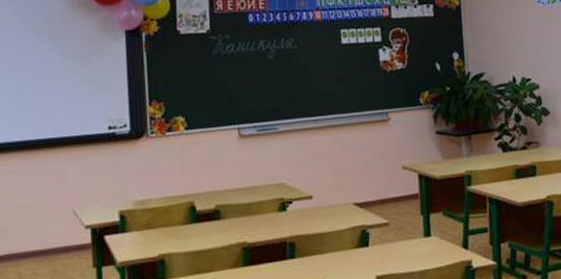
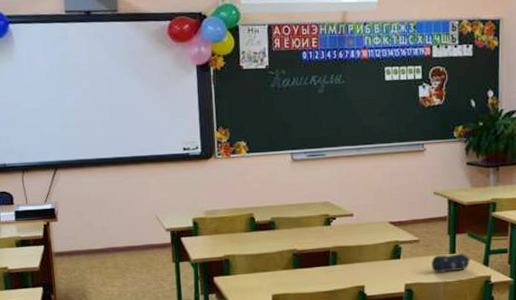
pencil case: none [404,235,448,260] -> present [431,253,471,273]

